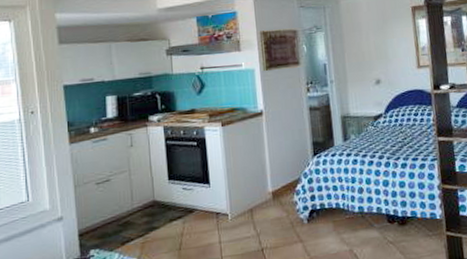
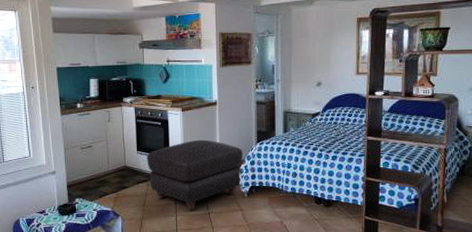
ottoman: none [181,158,299,250] -> present [147,139,243,211]

